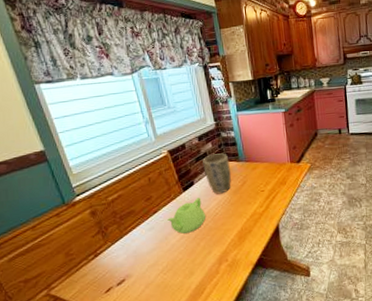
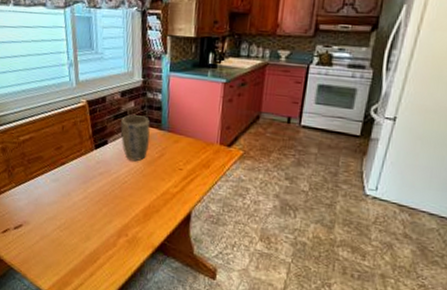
teapot: present [167,198,206,234] -> none [73,159,113,195]

